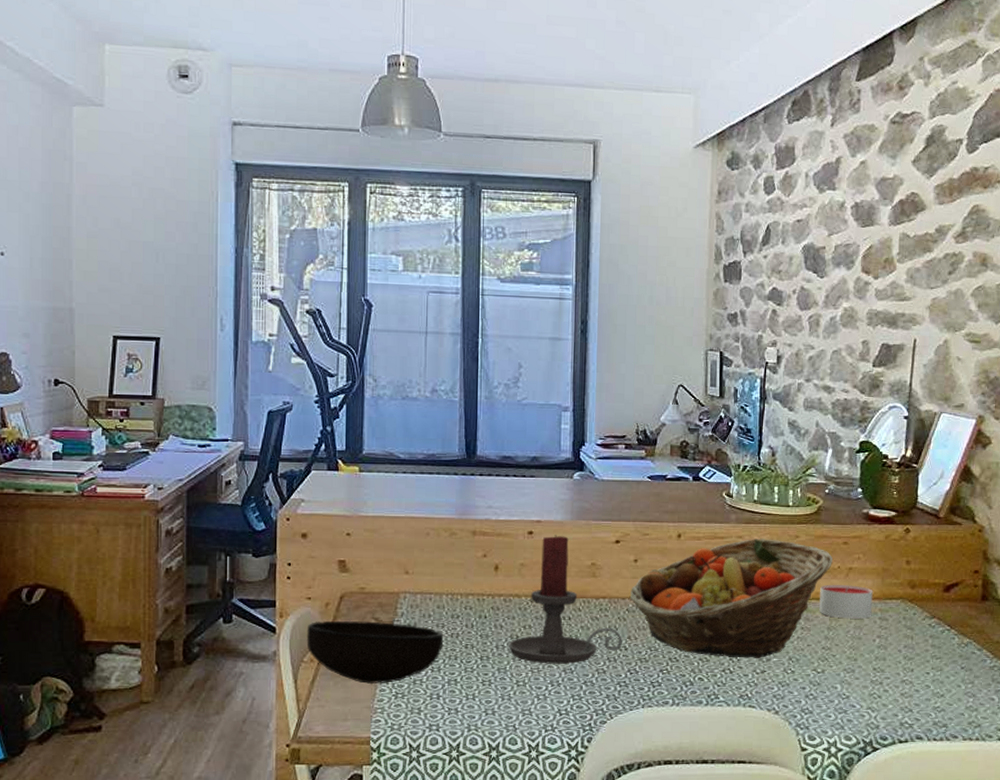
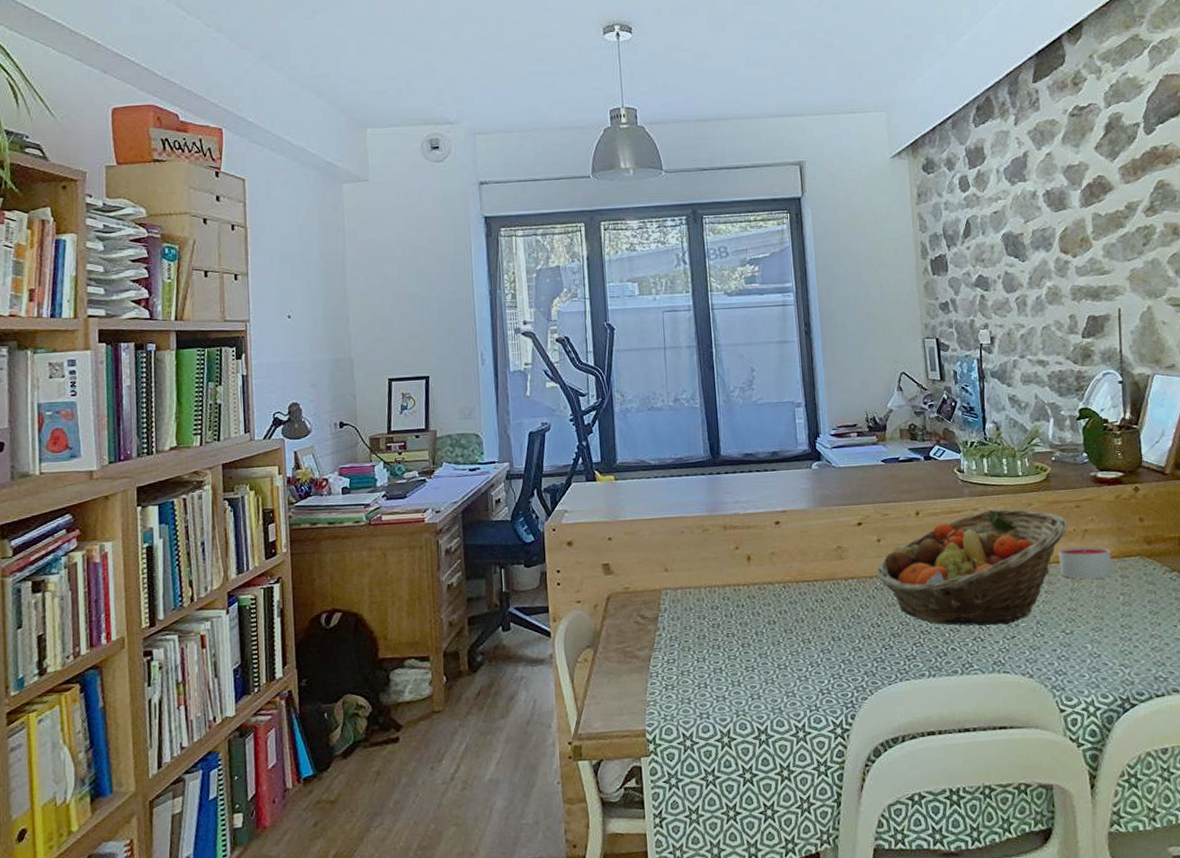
bowl: present [306,620,444,685] -> none [579,618,706,679]
candle holder: present [508,535,622,664] -> none [766,522,874,647]

